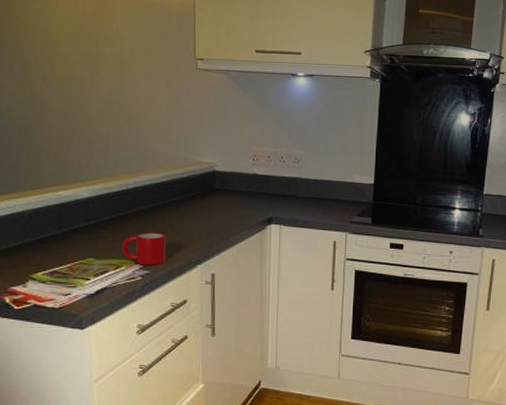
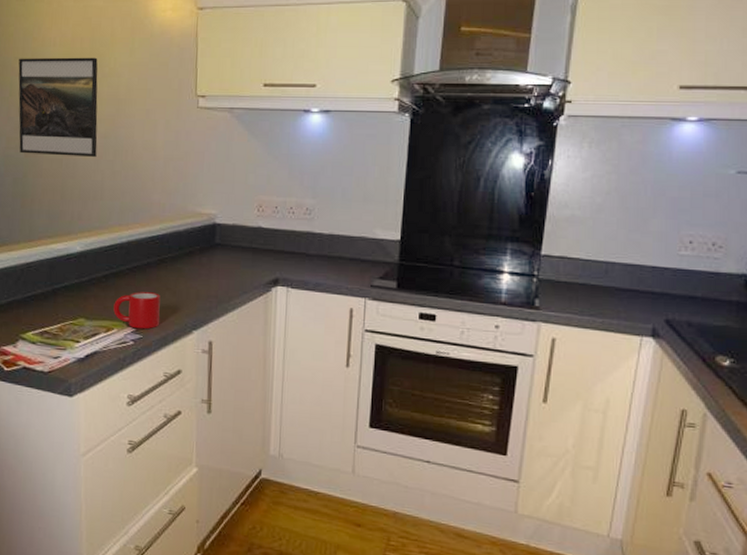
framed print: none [20,18,102,112] -> present [18,57,98,158]

